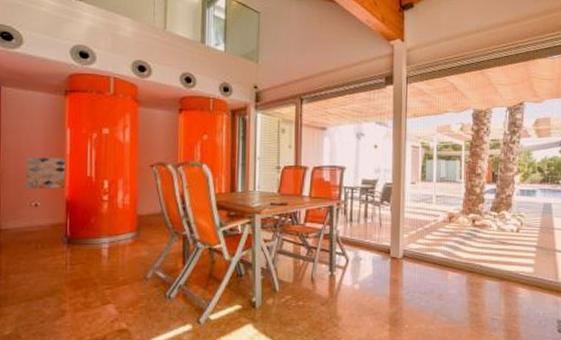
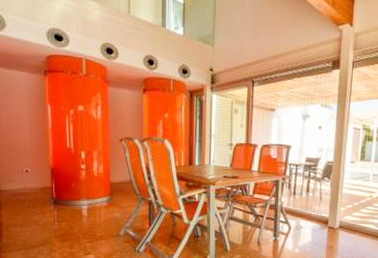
wall art: present [25,157,65,190] -> none [16,129,49,158]

